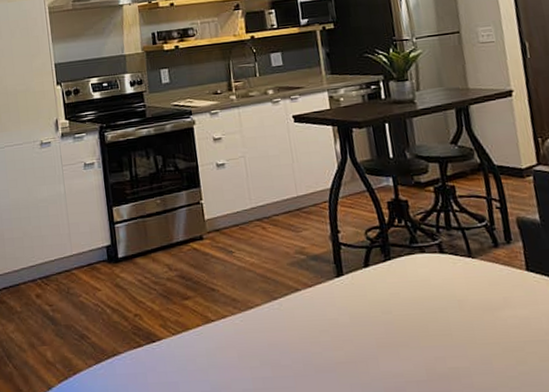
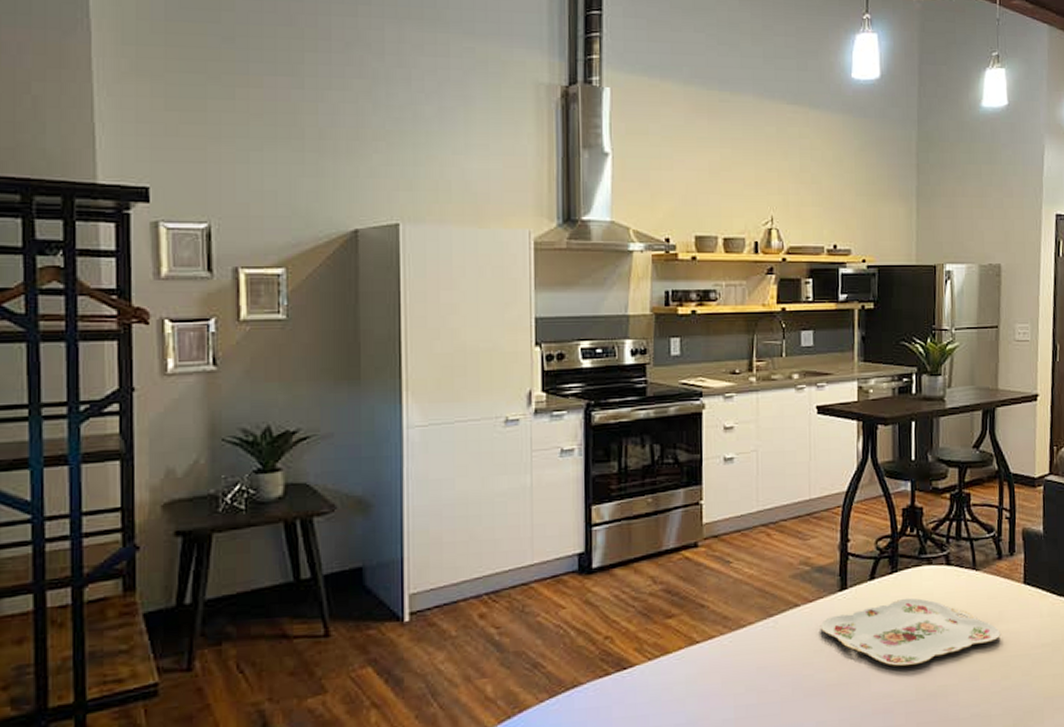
serving tray: none [322,284,510,348] -> present [820,598,1002,667]

